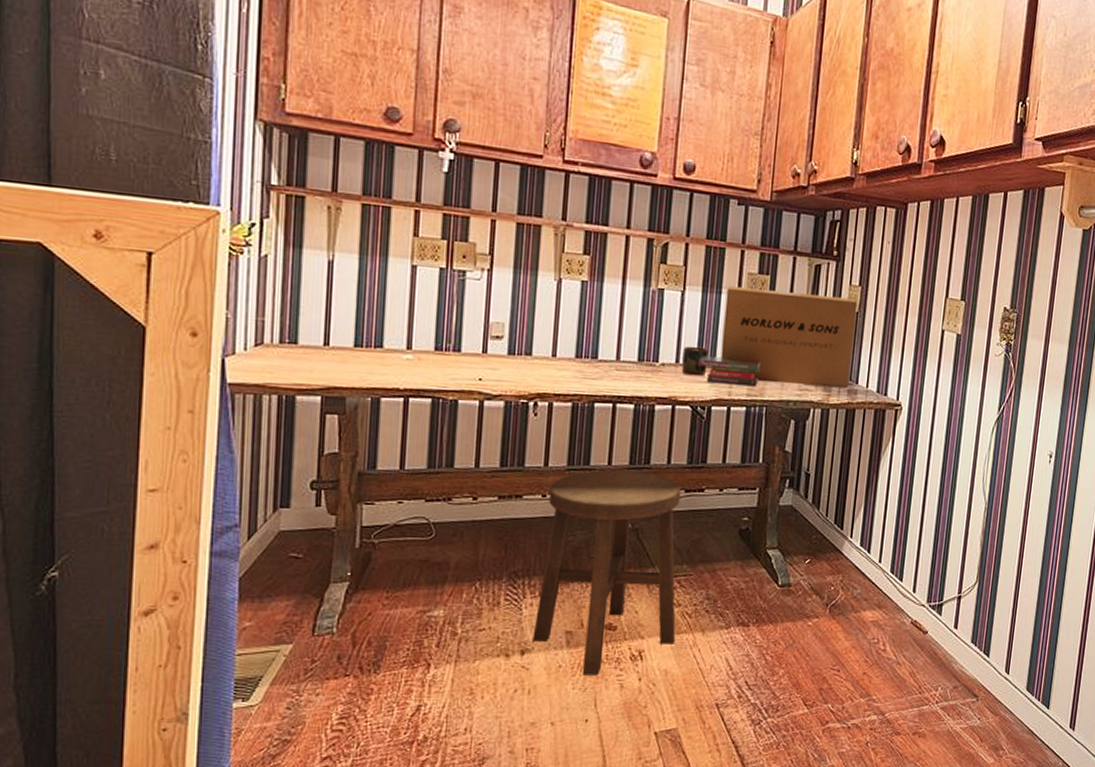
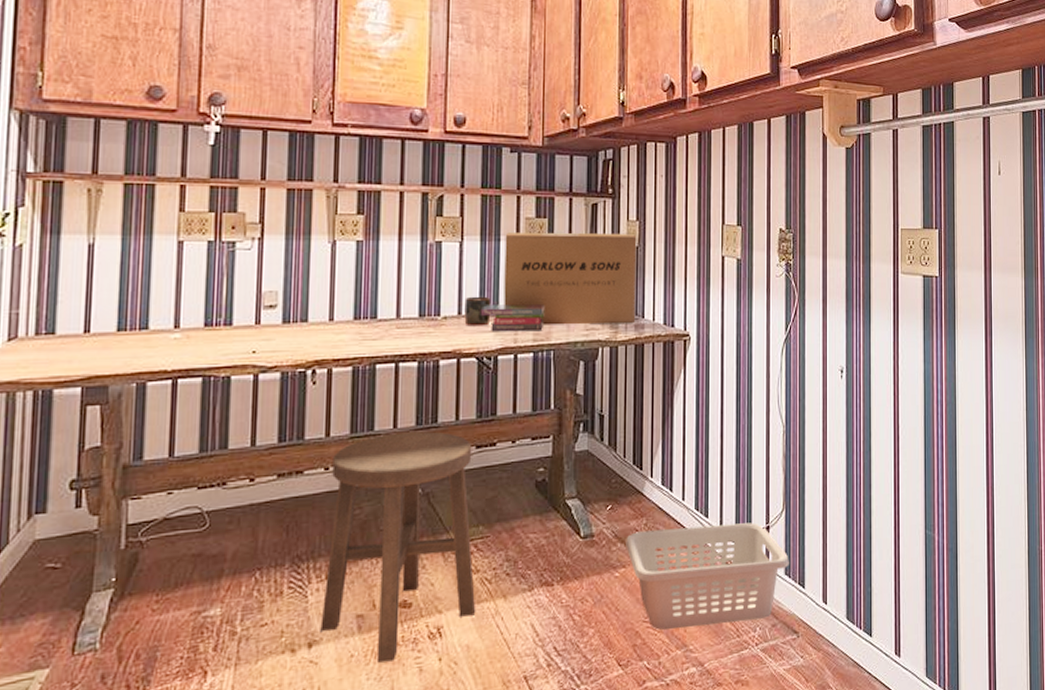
laundry basket: none [820,587,977,680] -> present [626,522,789,630]

